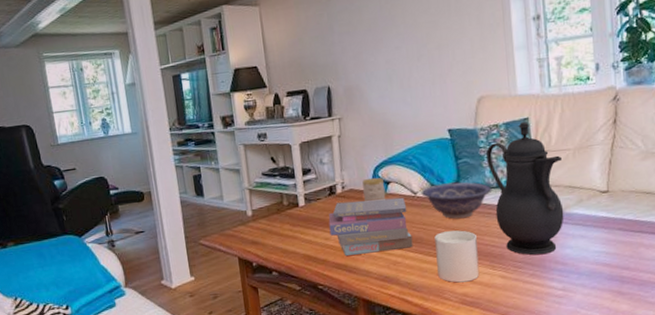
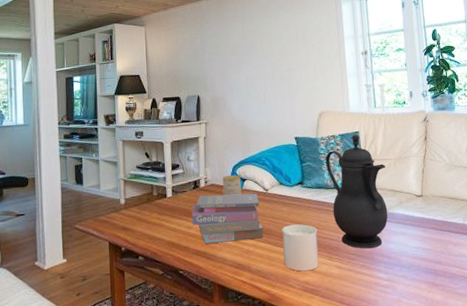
decorative bowl: present [421,182,492,219] -> none [271,182,330,214]

